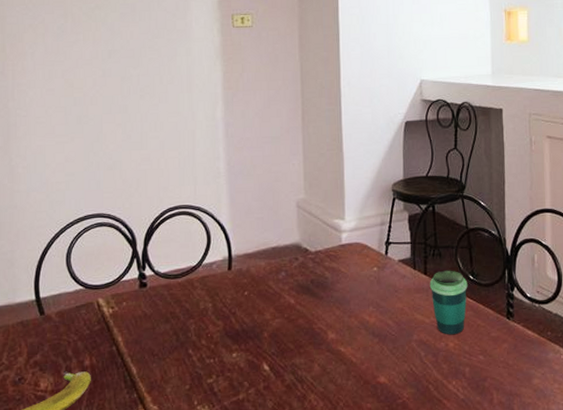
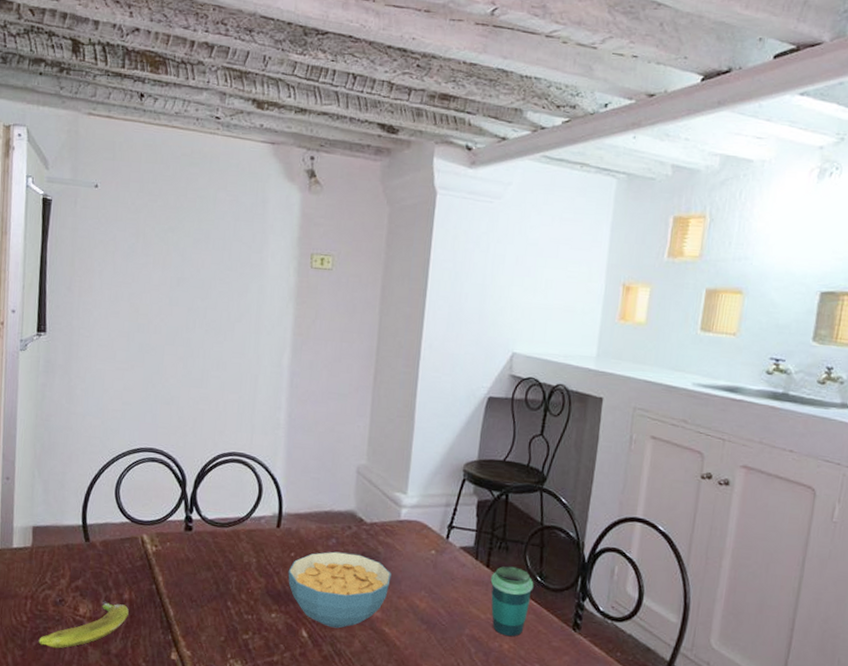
cereal bowl: none [244,282,340,357] -> present [288,551,391,629]

